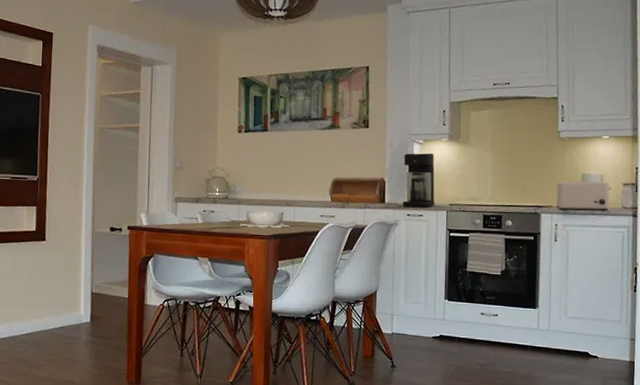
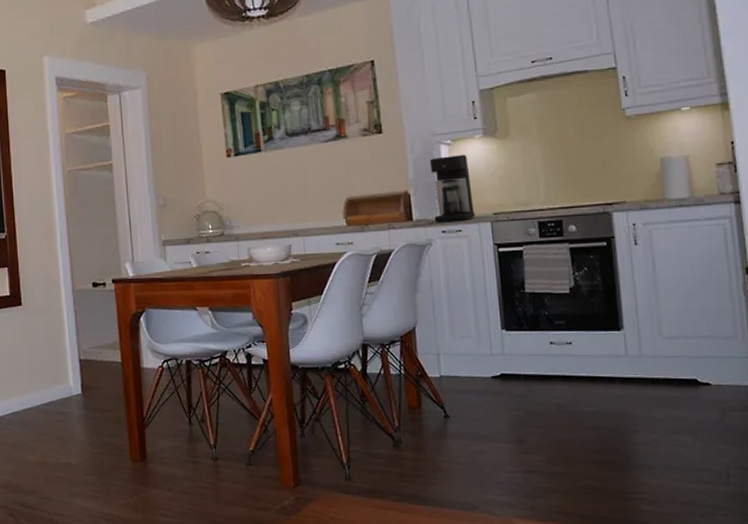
toaster: present [556,181,611,212] -> none [629,164,701,207]

